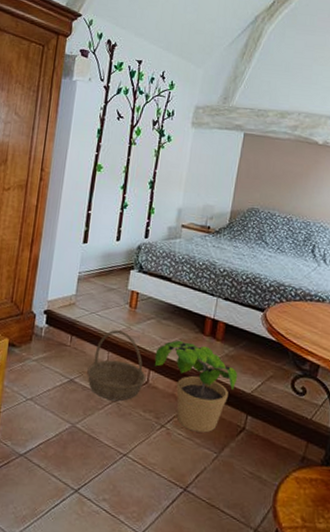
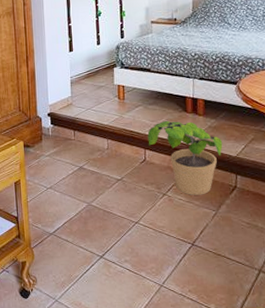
basket: present [87,329,146,401] -> none [92,120,143,179]

